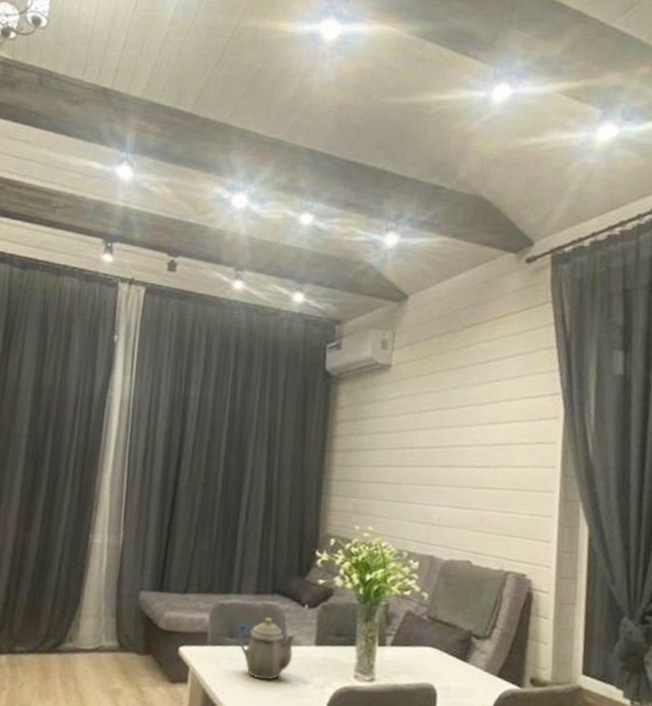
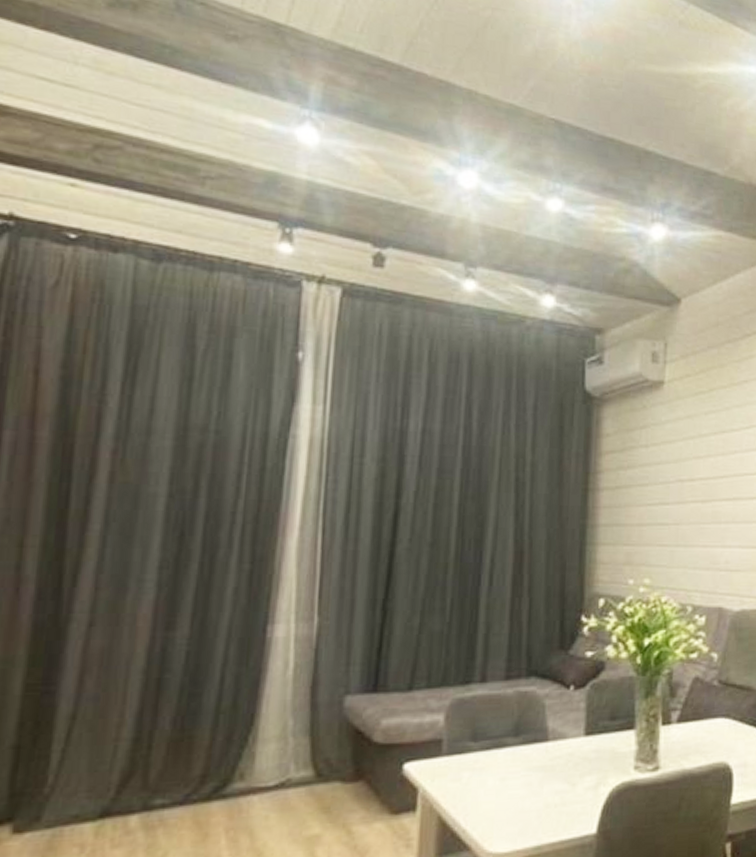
teapot: present [238,617,296,680] -> none [483,708,560,790]

